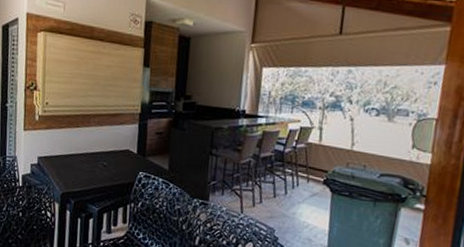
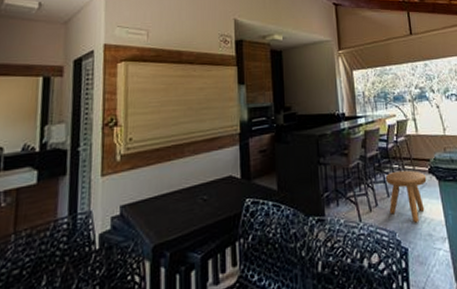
stool: none [272,175,320,226] -> present [385,170,427,223]

